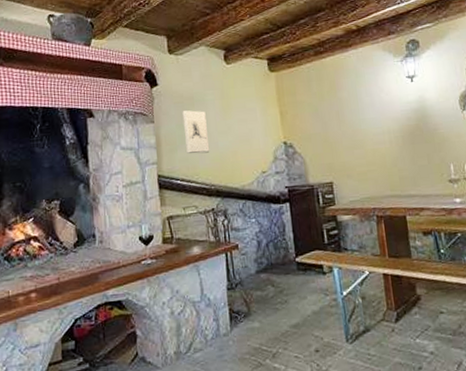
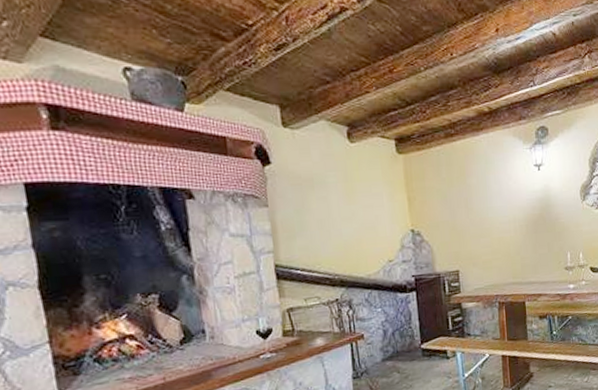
wall sculpture: present [182,110,210,154] -> none [300,193,333,242]

